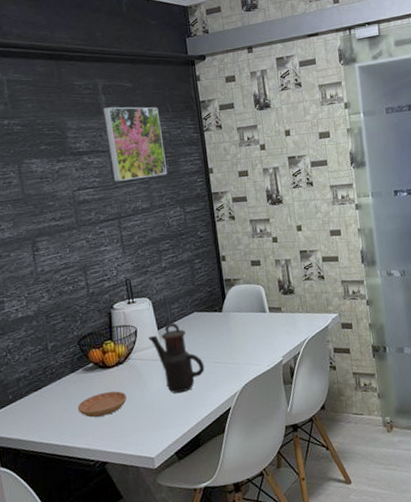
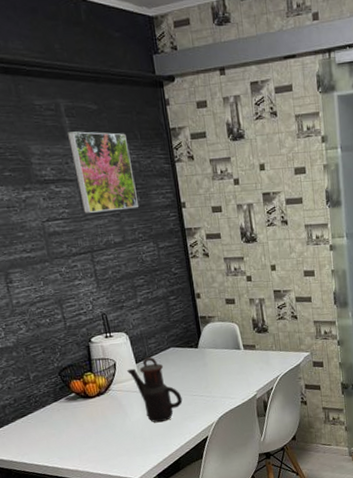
saucer: present [77,391,127,418] -> none [62,419,109,443]

